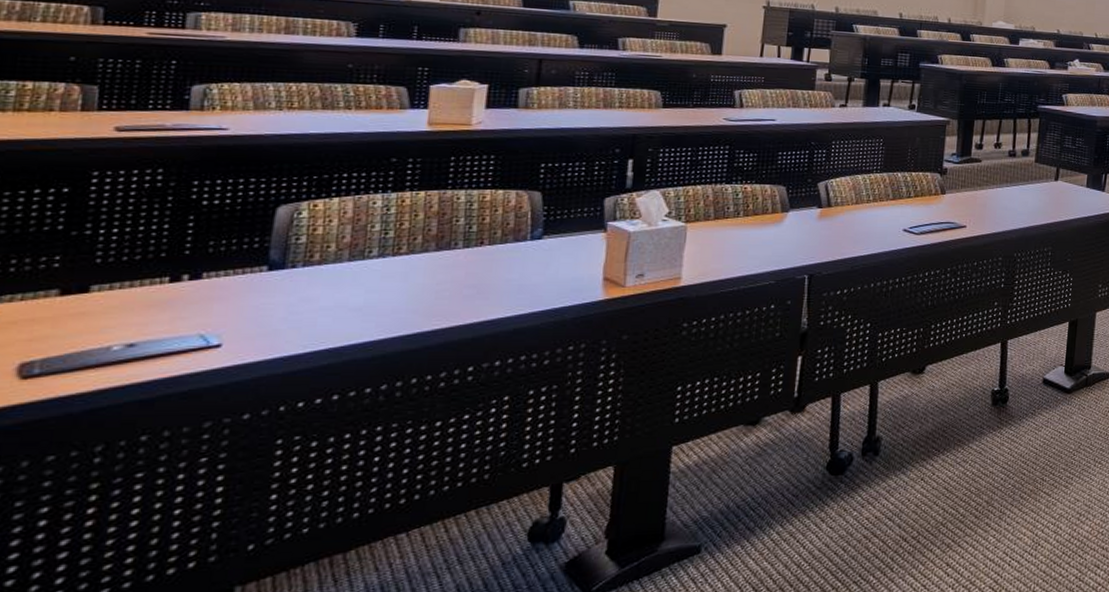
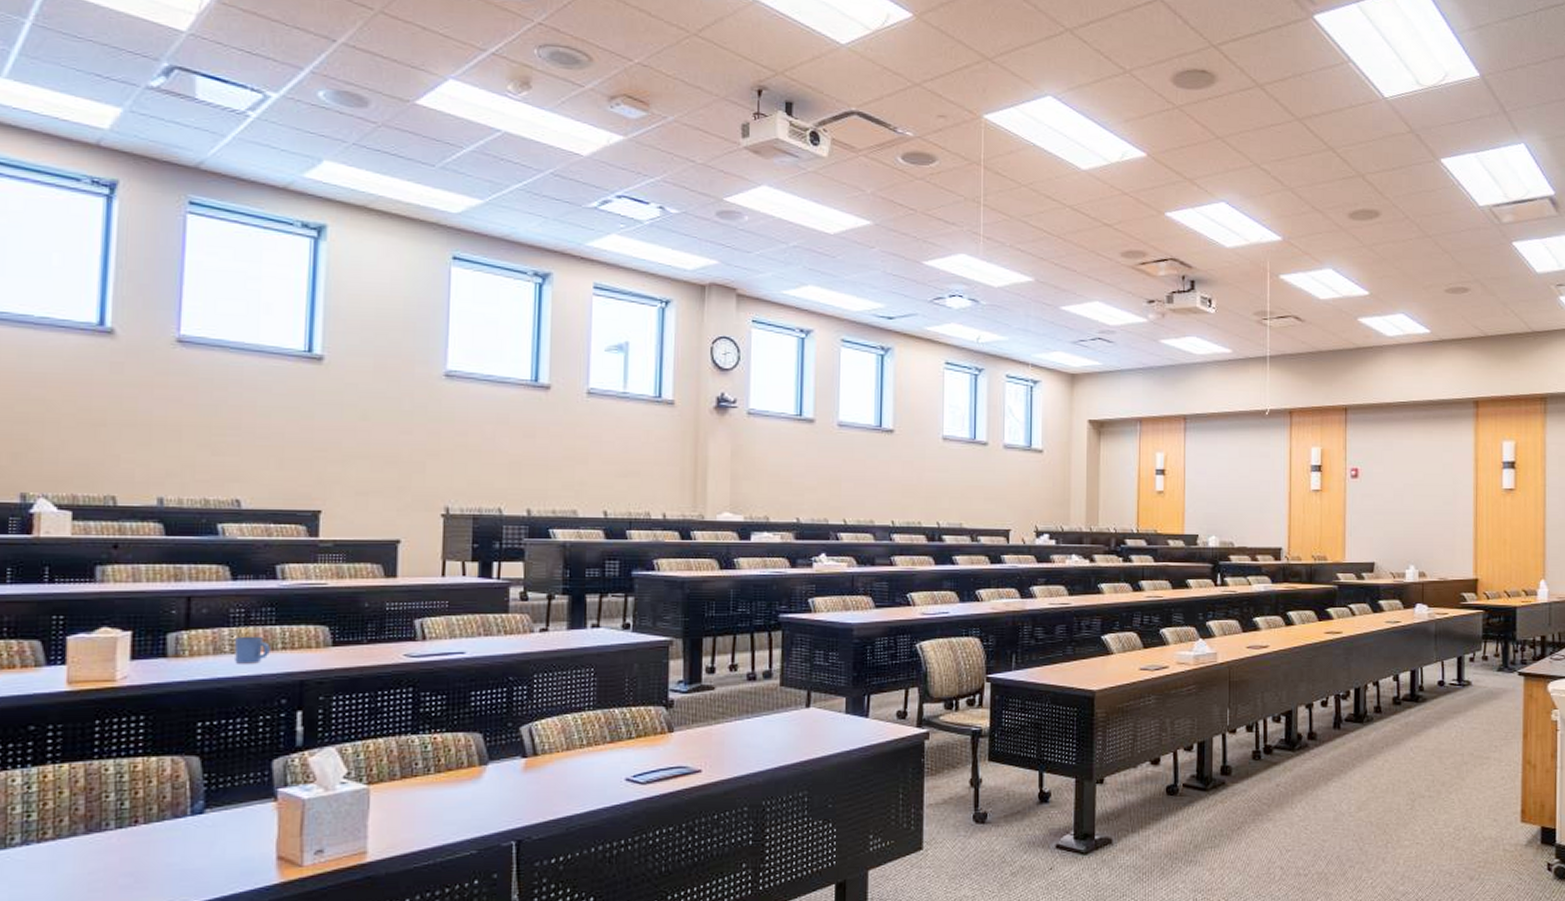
mug: none [577,94,609,119] -> present [234,636,270,665]

